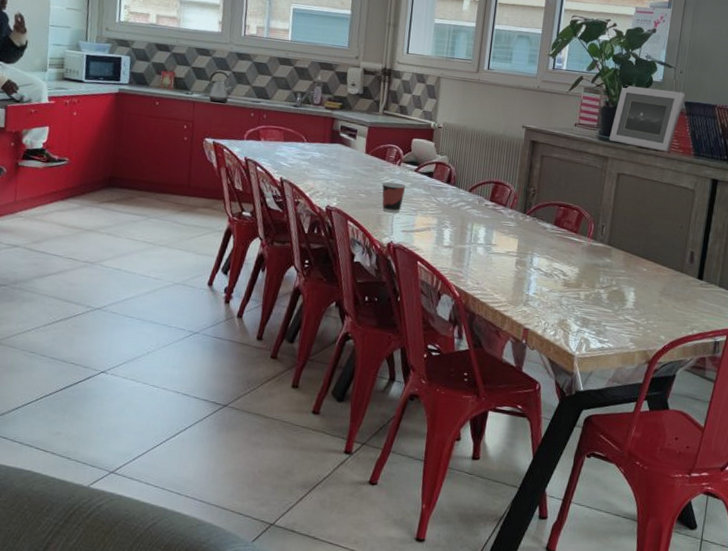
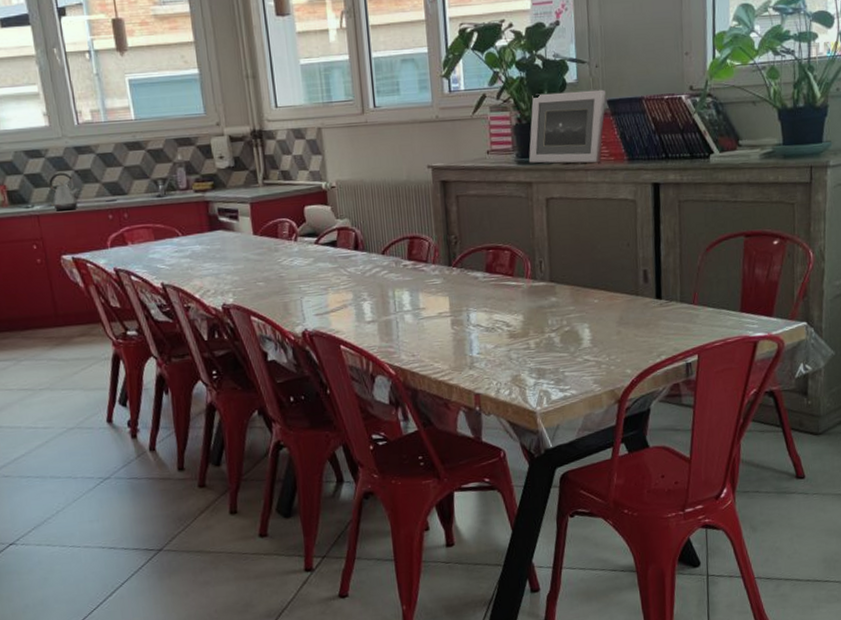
cup: present [382,181,406,213] -> none [280,260,309,297]

